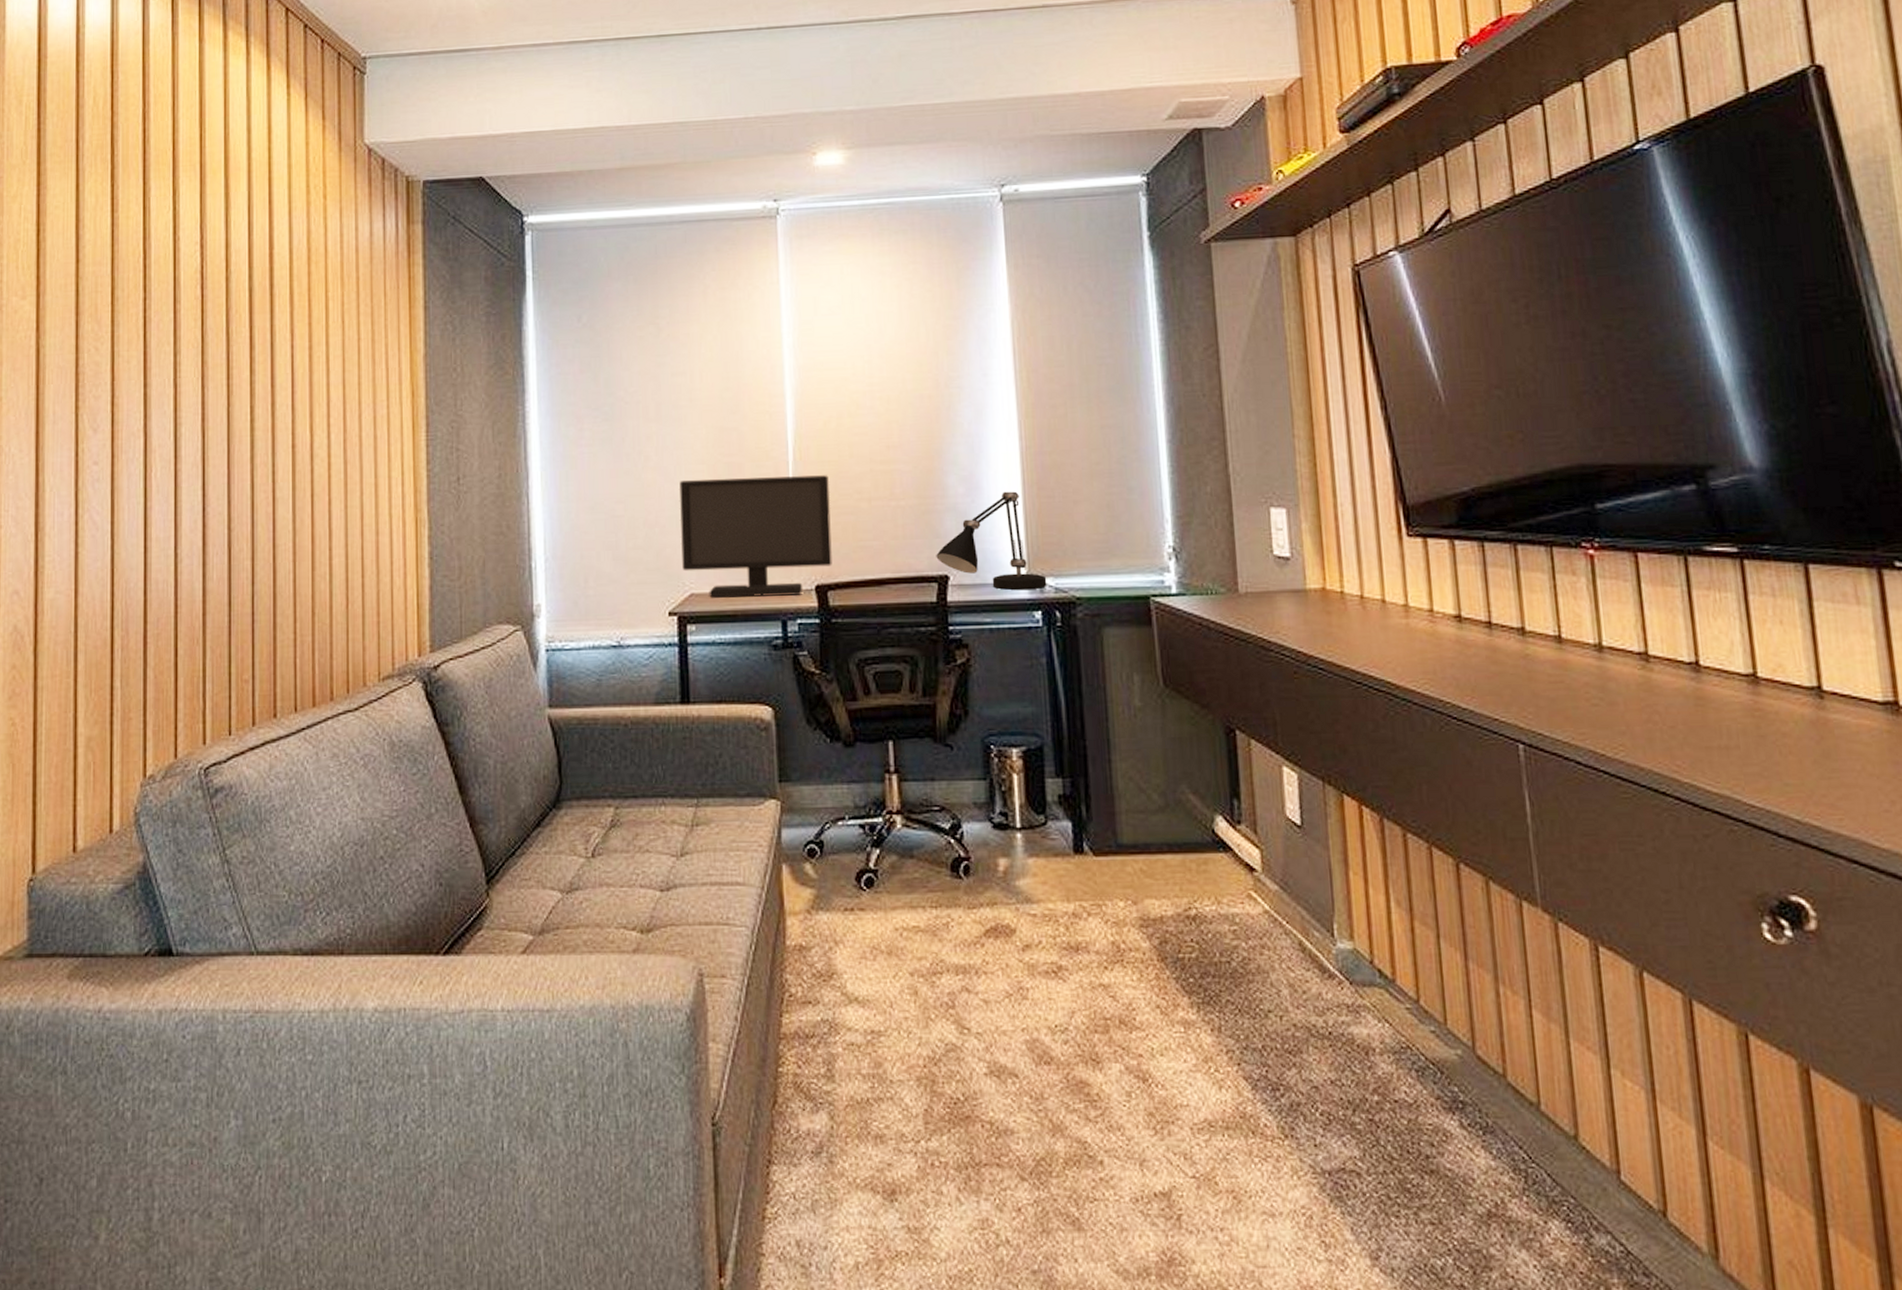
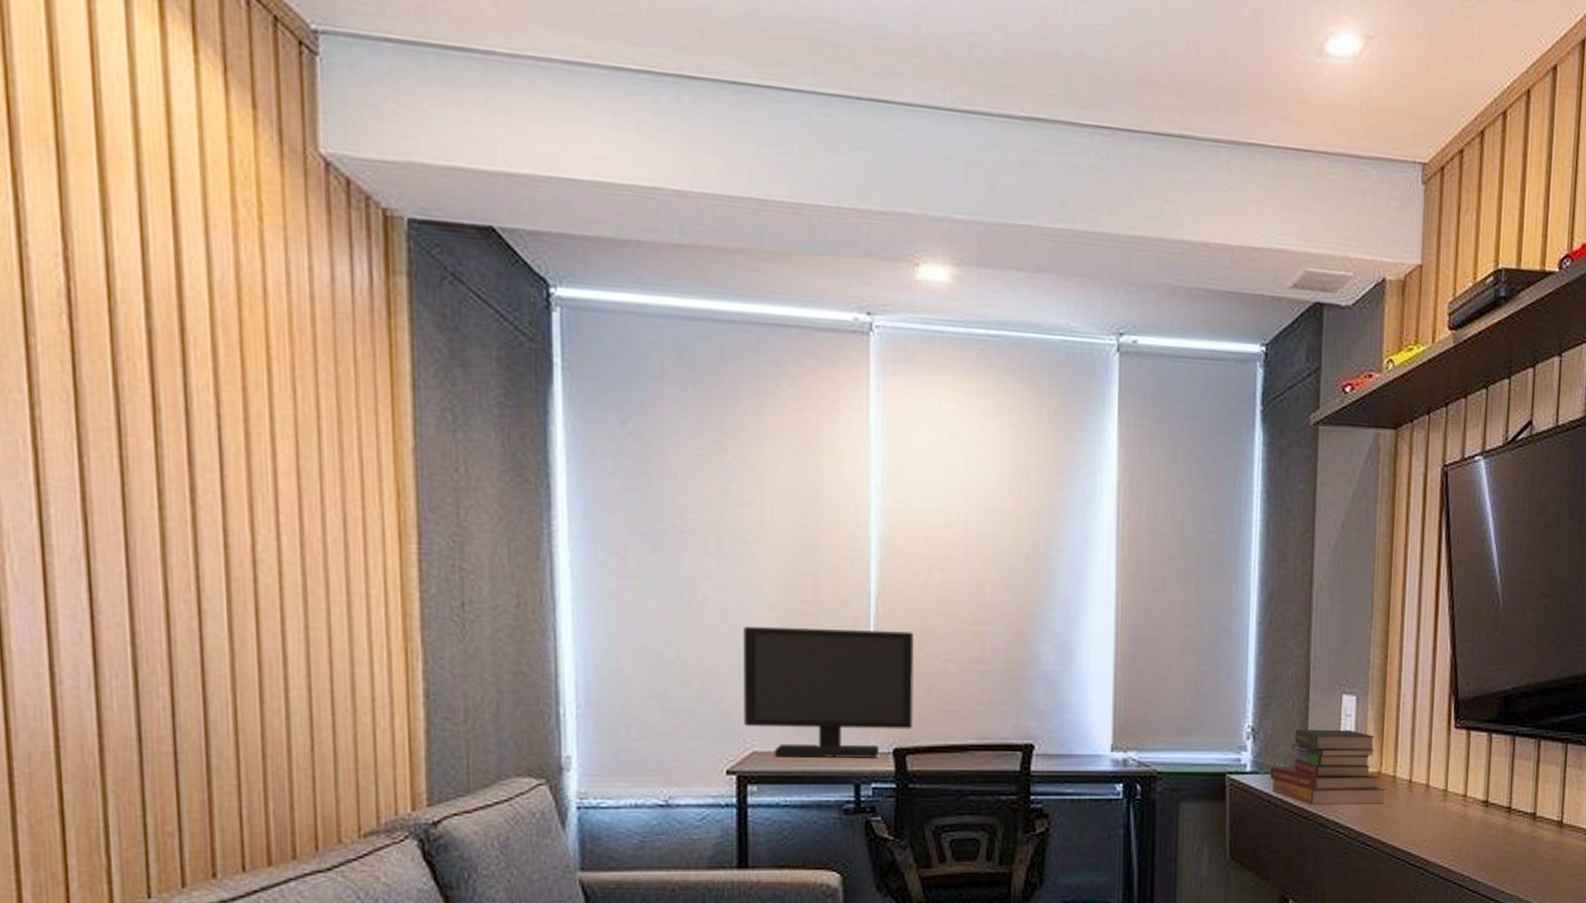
desk lamp: present [936,491,1047,590] -> none [1022,662,1131,762]
books: none [1197,544,1335,627] -> present [1269,729,1386,805]

